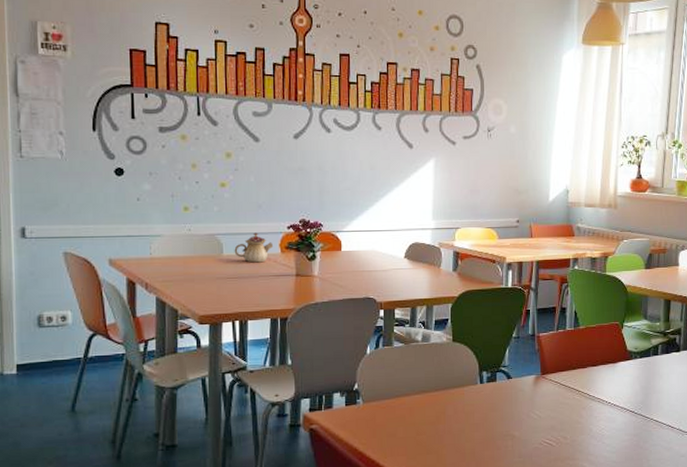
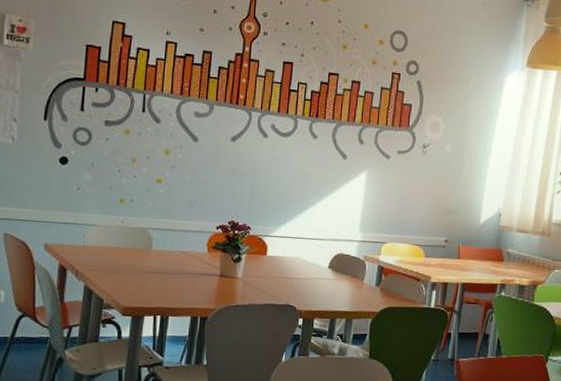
teapot: present [234,232,274,263] -> none [163,230,201,260]

